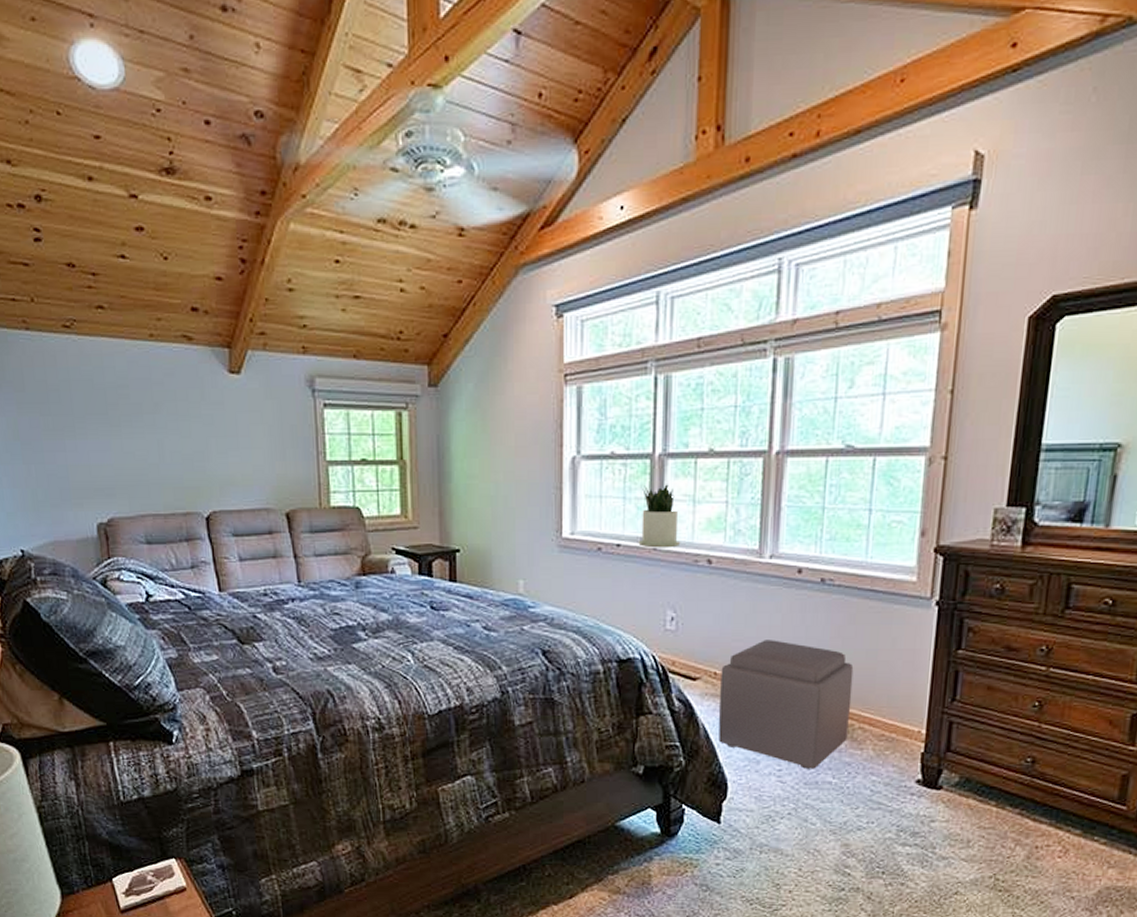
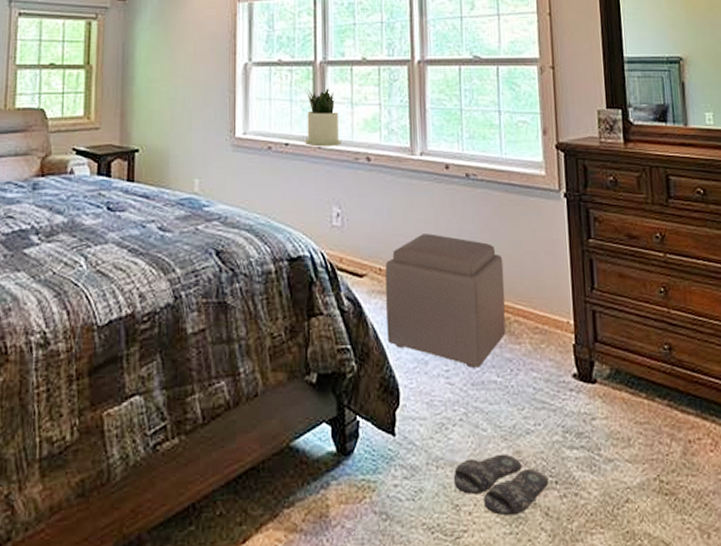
slippers: none [776,845,875,897] -> present [453,453,549,516]

